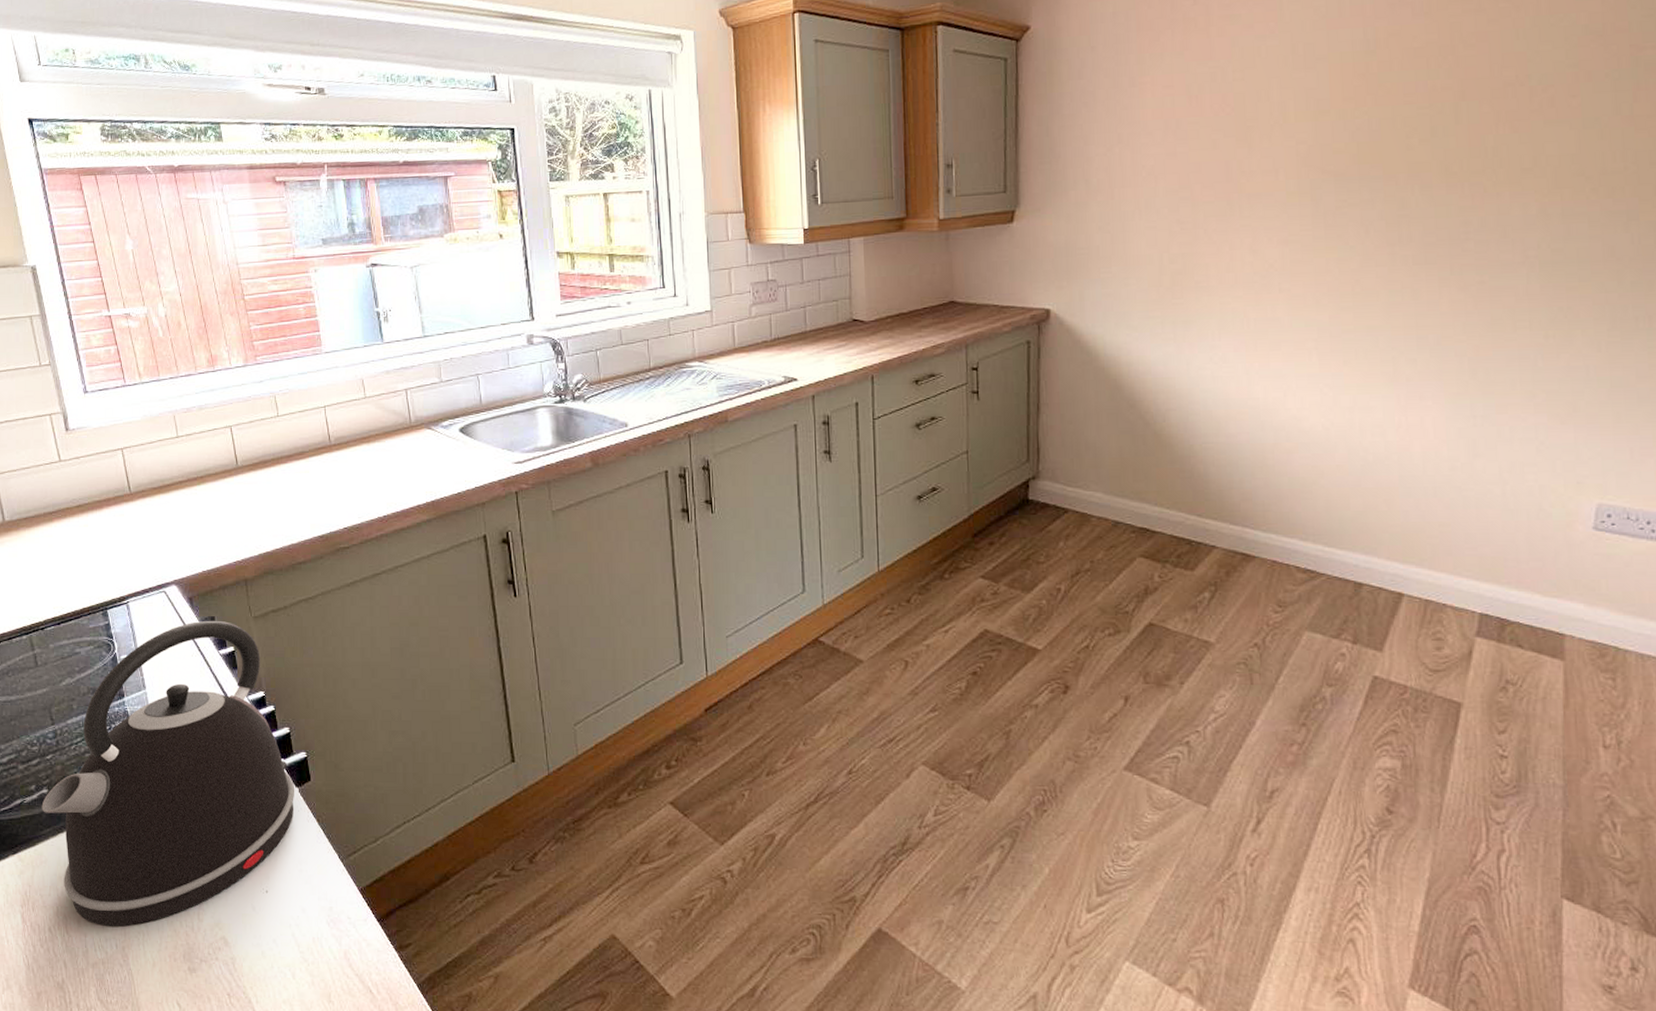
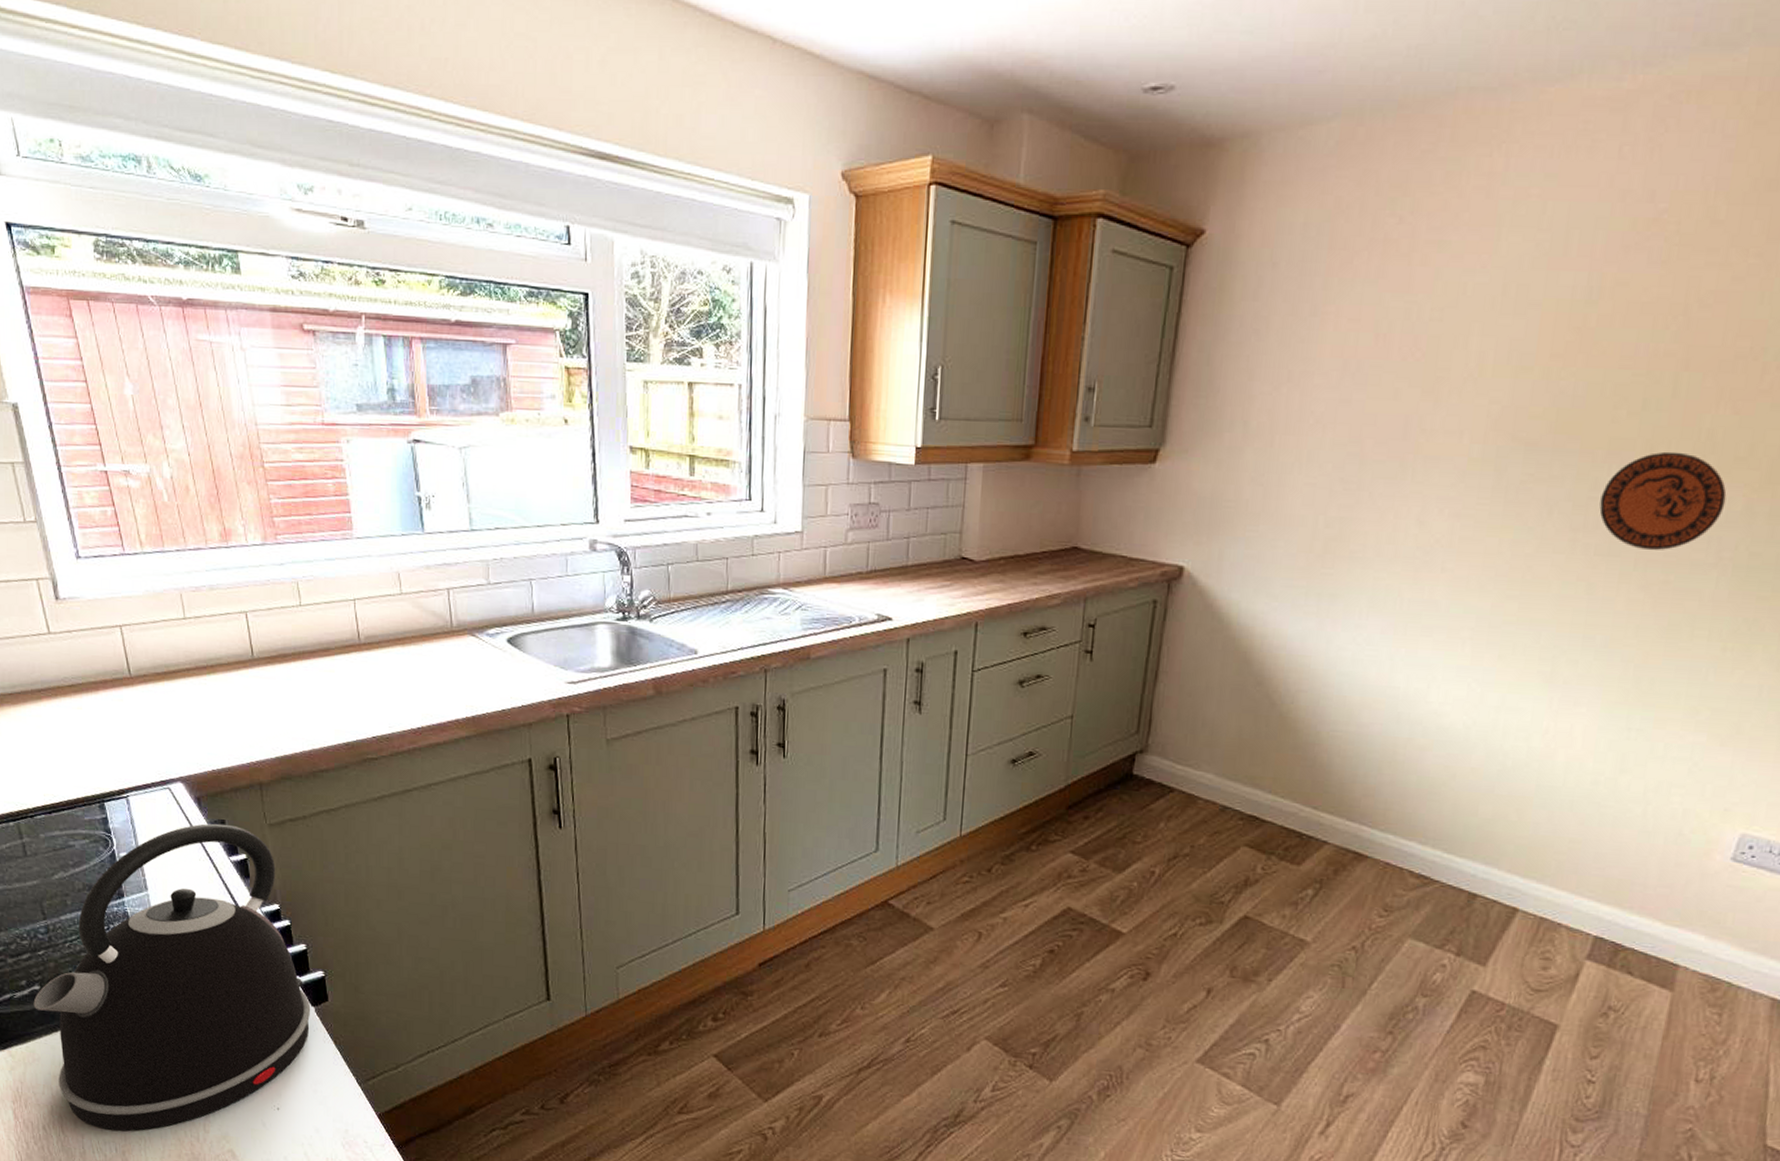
decorative plate: none [1409,169,1521,257] -> present [1599,451,1727,551]

